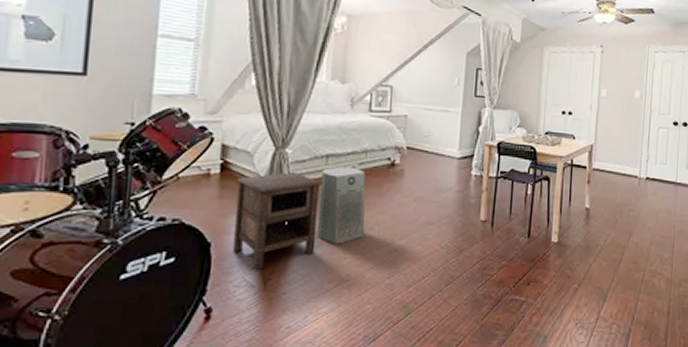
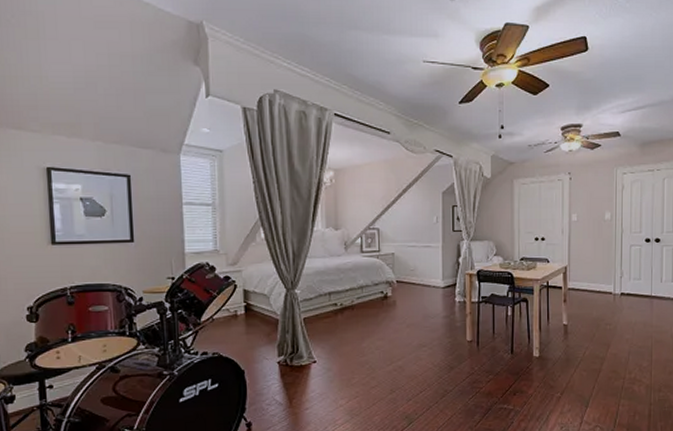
nightstand: present [232,171,322,270] -> none [258,308,328,391]
air purifier: present [316,166,366,244] -> none [326,301,367,367]

